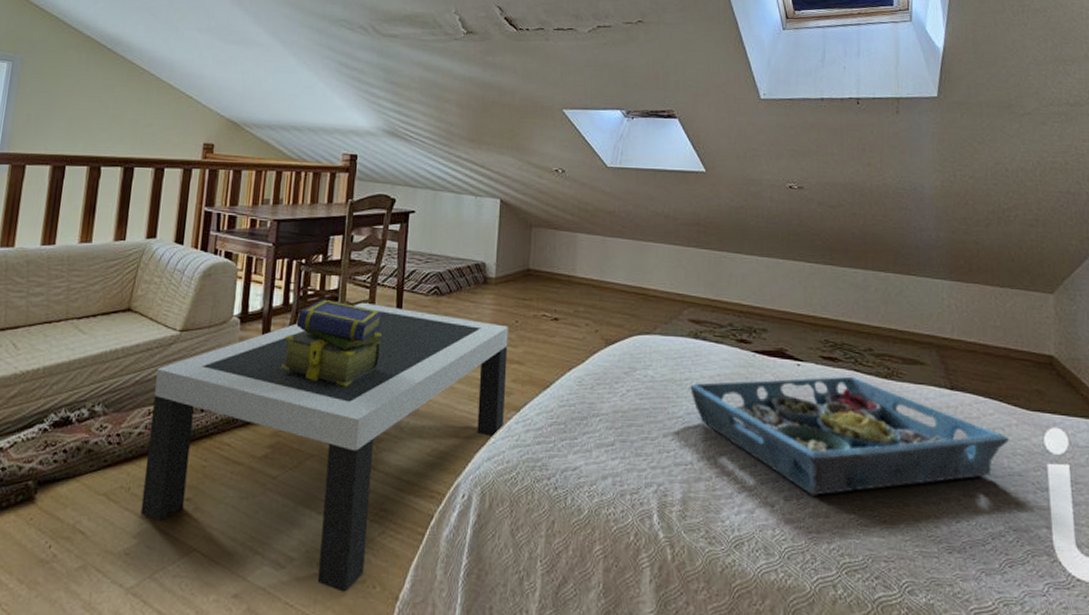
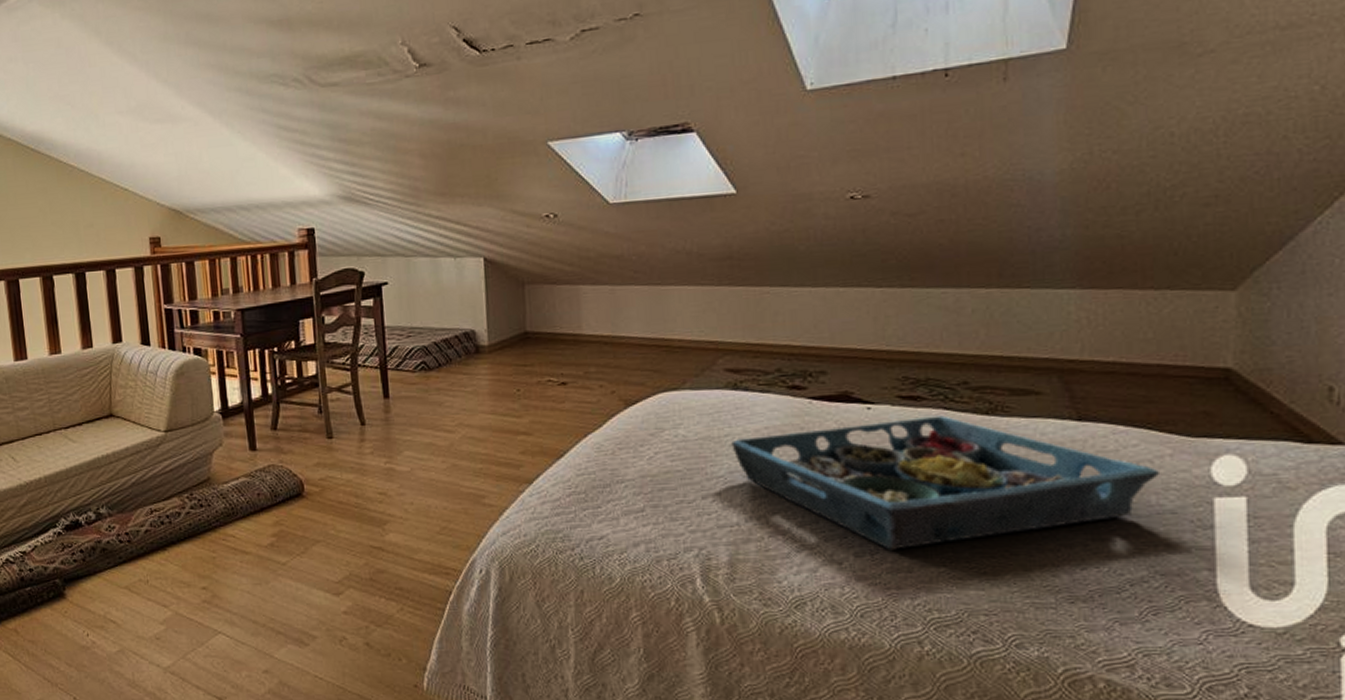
coffee table: present [140,302,508,592] -> none [150,385,516,665]
stack of books: present [280,299,384,387] -> none [269,386,373,473]

